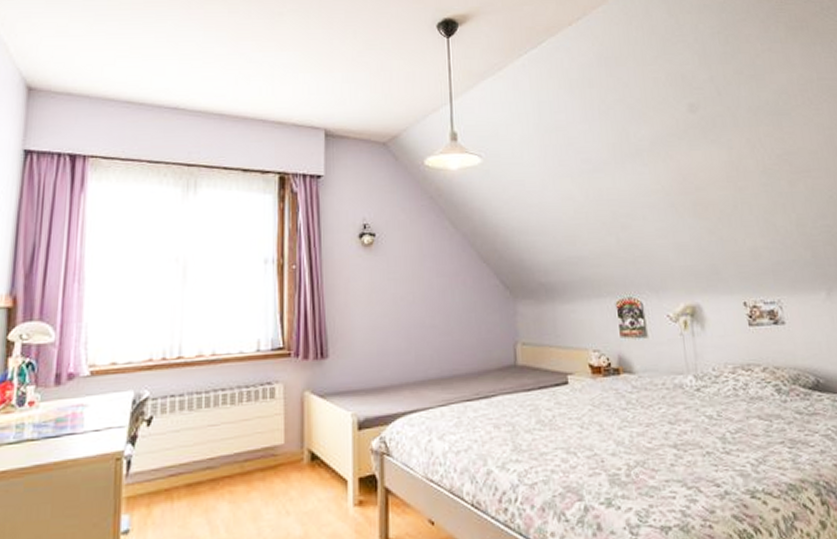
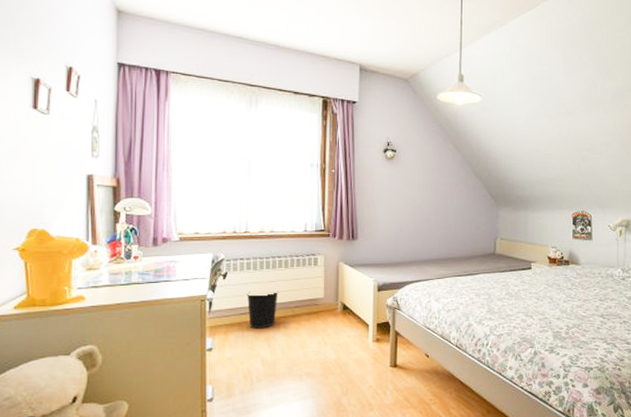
wastebasket: none [178,440,222,497] -> present [246,292,279,329]

